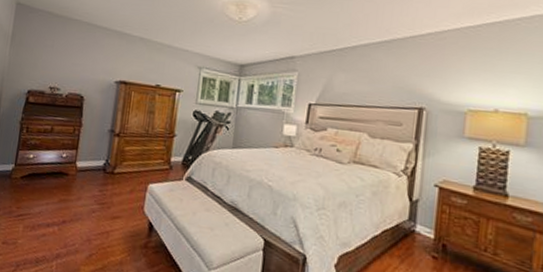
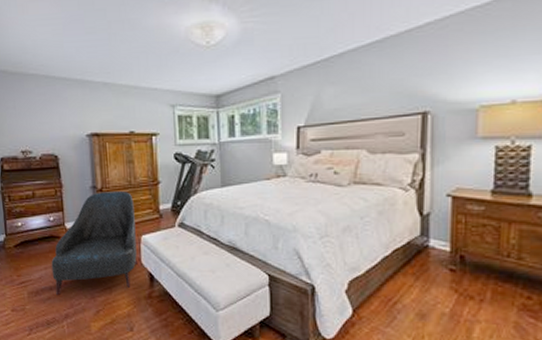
armchair: none [52,136,148,235] -> present [51,191,137,296]

